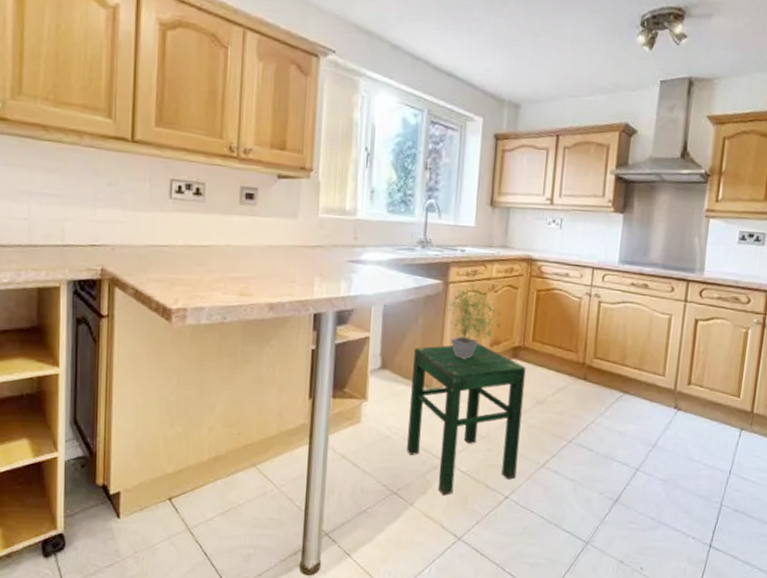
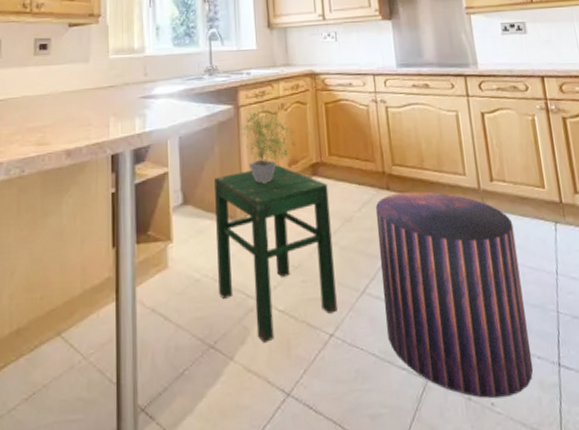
stool: none [558,384,700,565] -> present [375,191,534,399]

